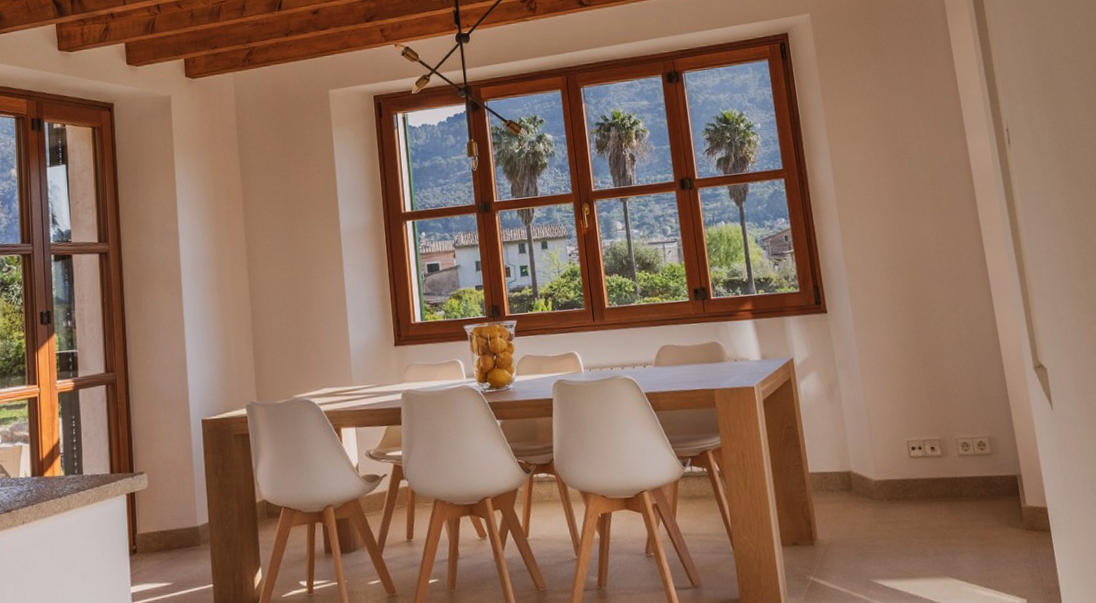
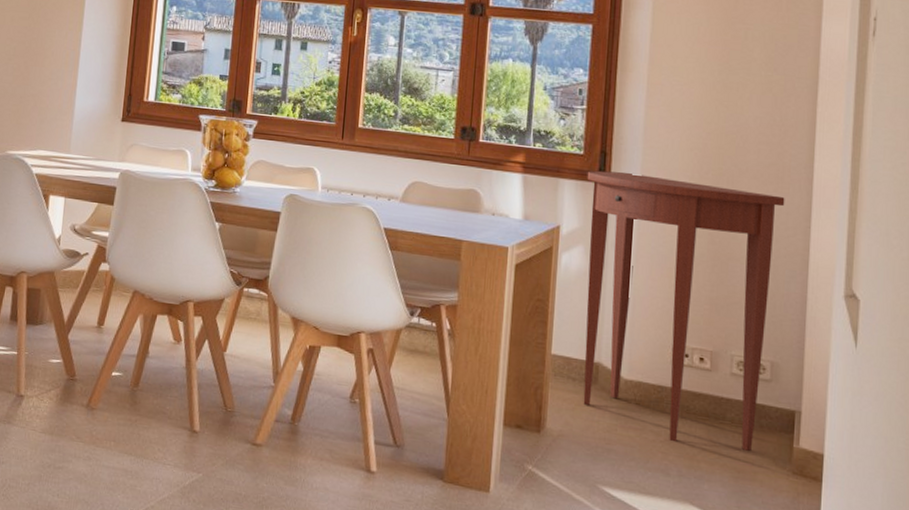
console table: none [806,294,989,526] -> present [583,170,785,452]

